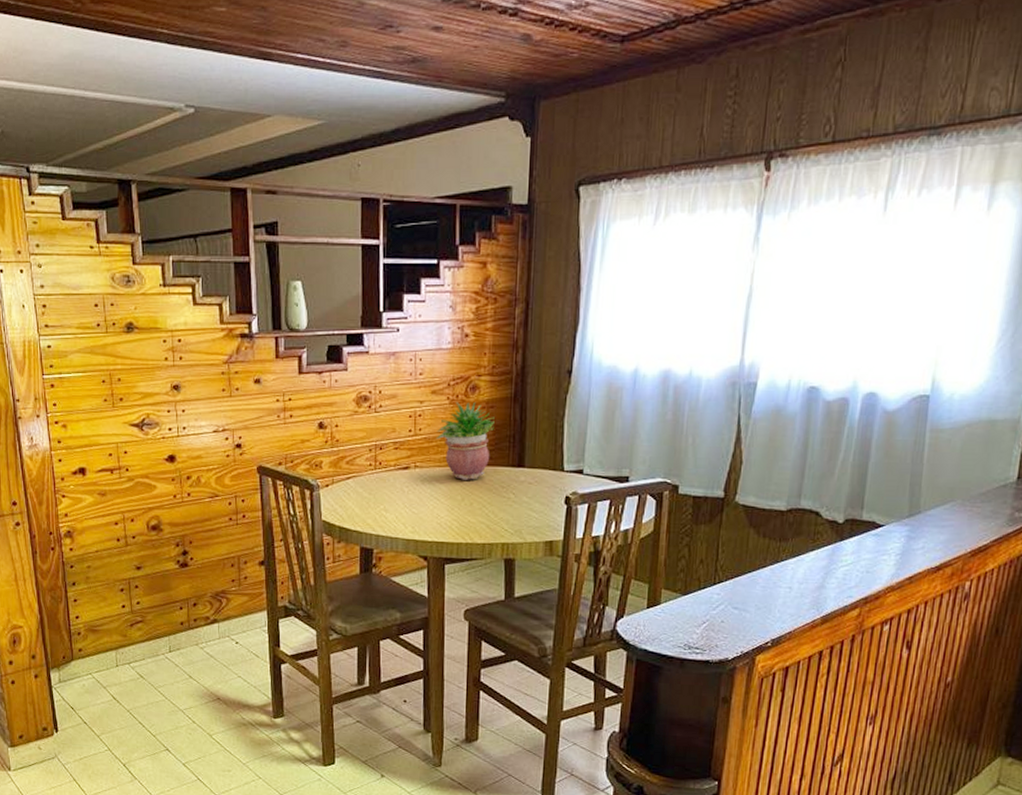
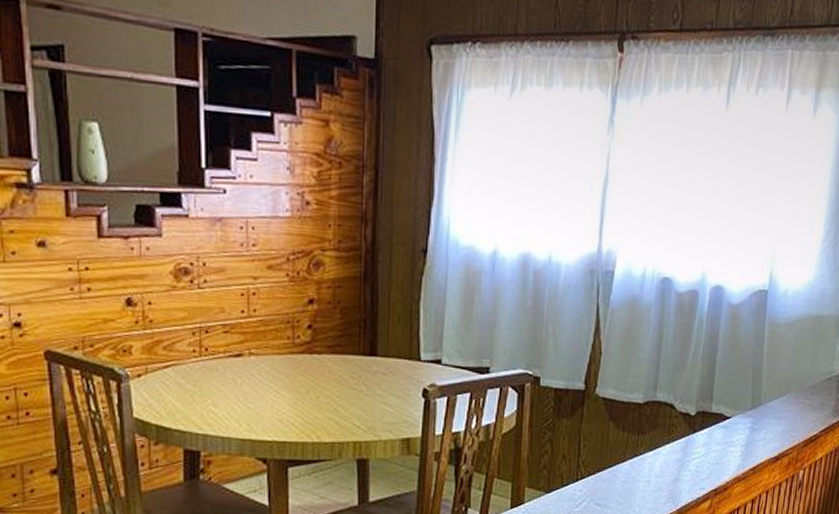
potted plant: present [435,401,495,481] -> none [273,279,342,371]

